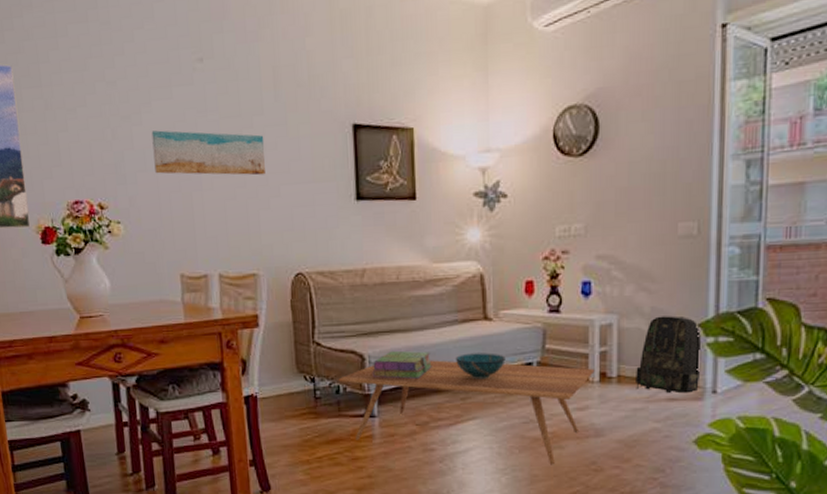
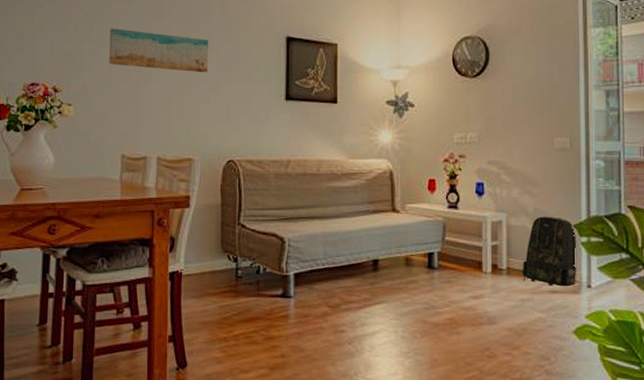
coffee table: present [338,360,595,465] -> none [259,246,488,350]
stack of books: present [372,350,432,379] -> none [290,235,345,263]
decorative bowl: present [455,353,506,380] -> none [366,241,410,266]

